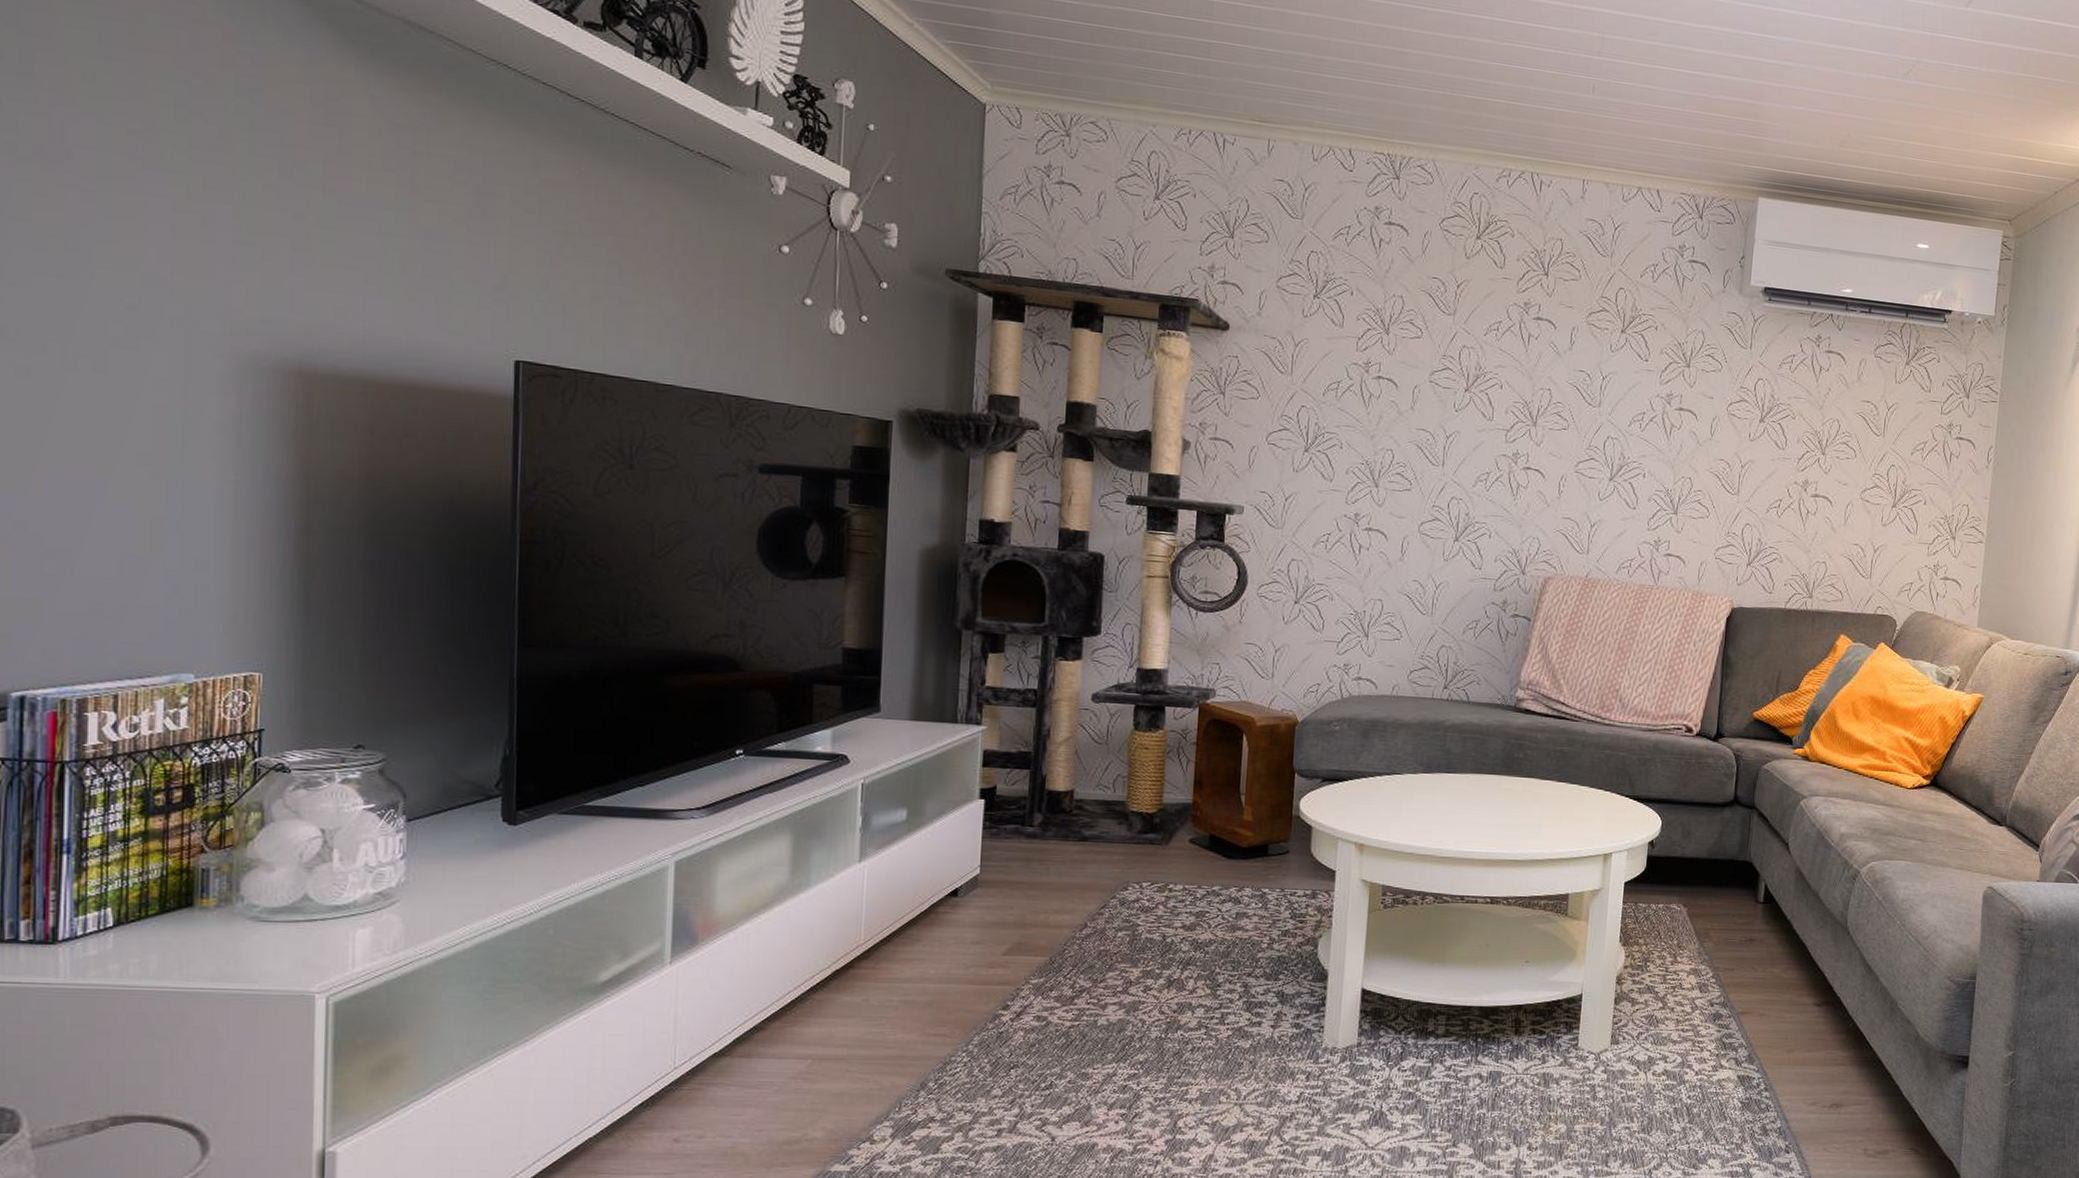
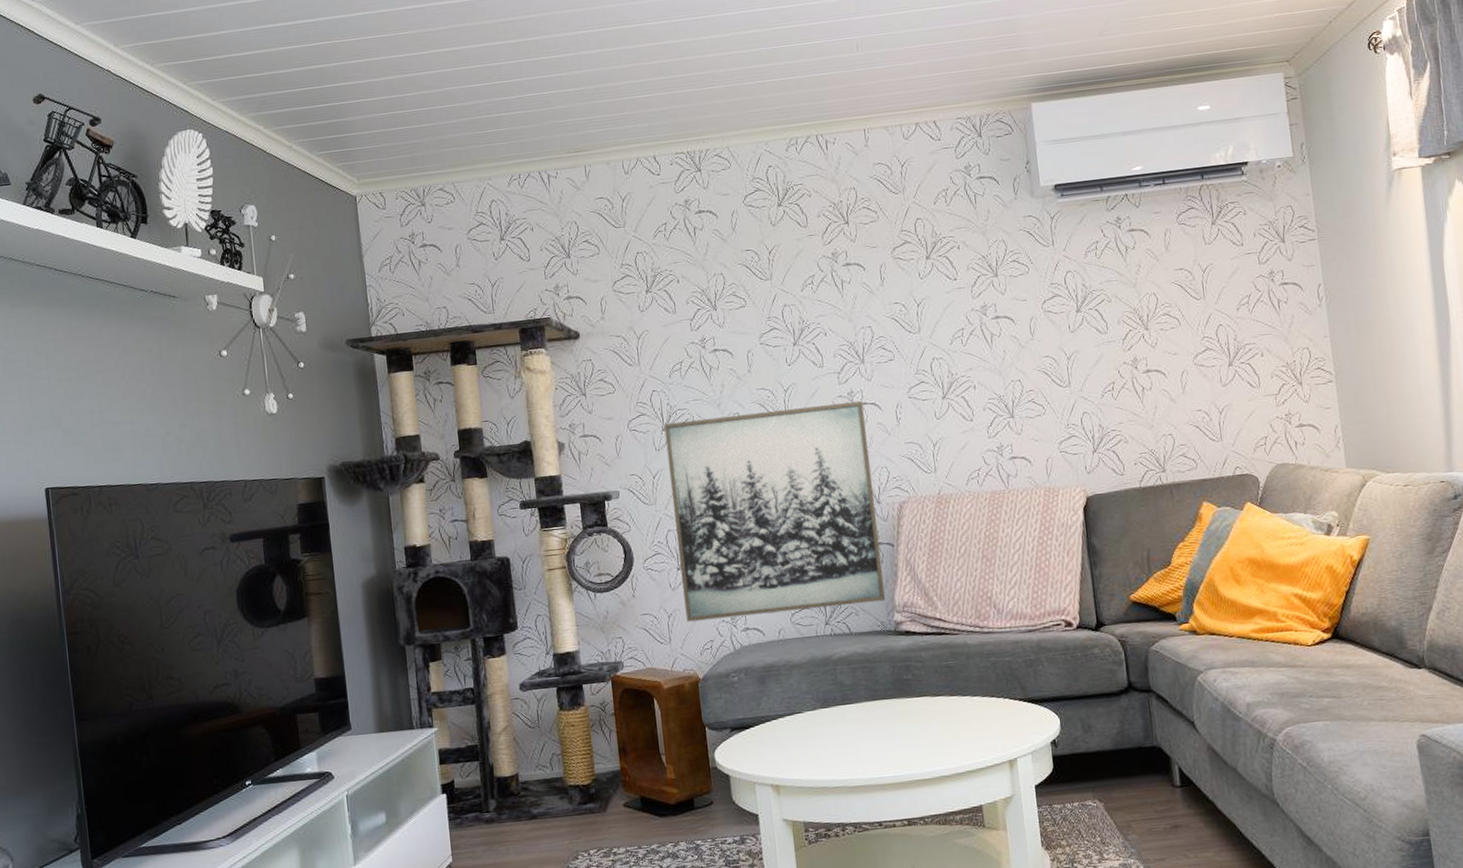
wall art: none [1294,444,1527,675] -> present [664,401,886,622]

